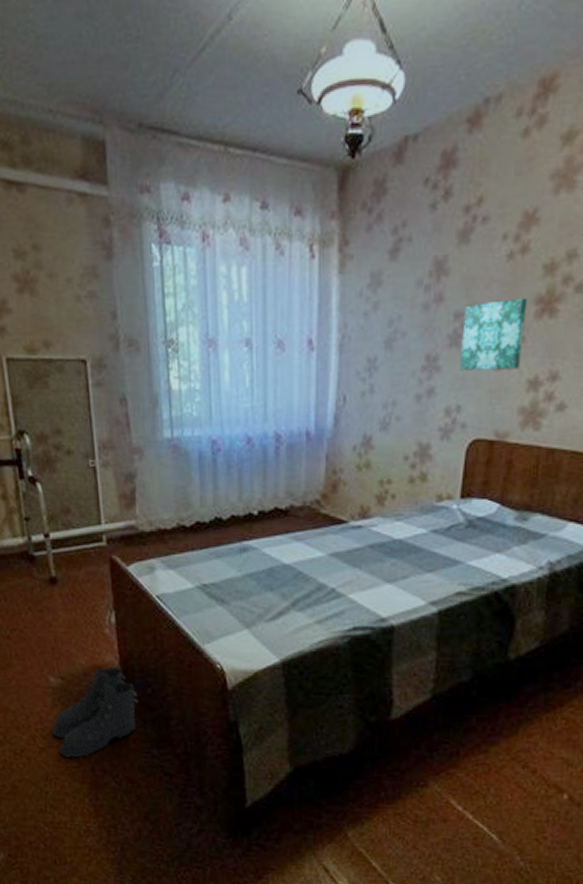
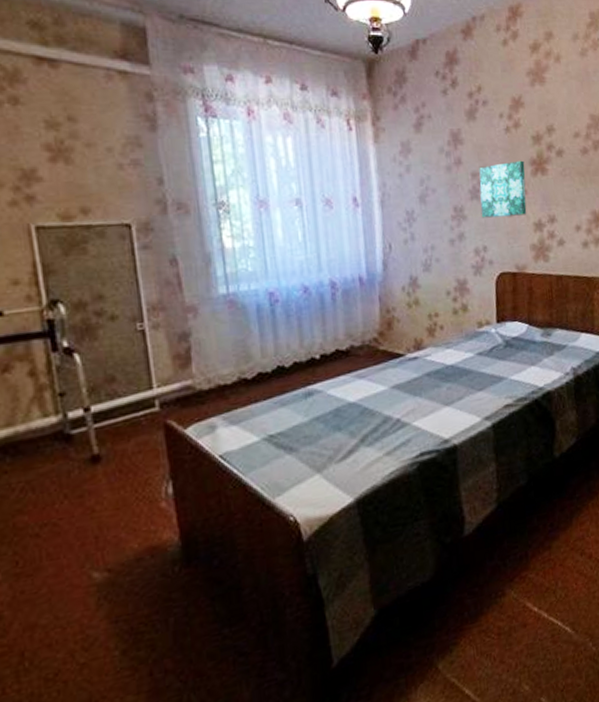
boots: present [52,667,138,758] -> none [96,543,204,668]

